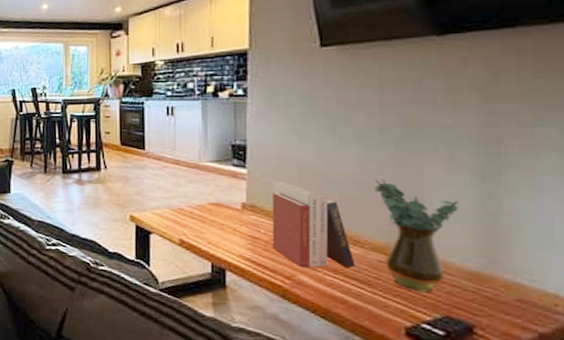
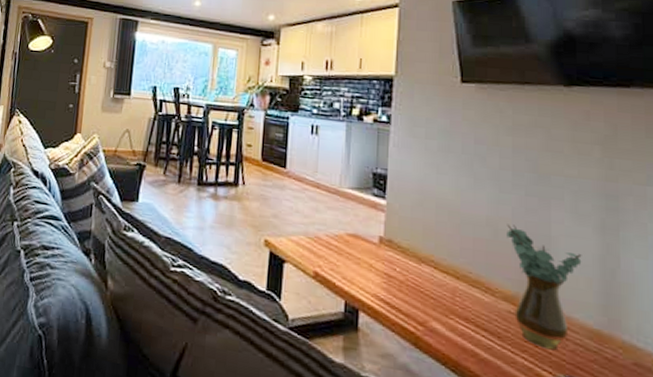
books: present [271,179,355,269] -> none [407,214,486,318]

